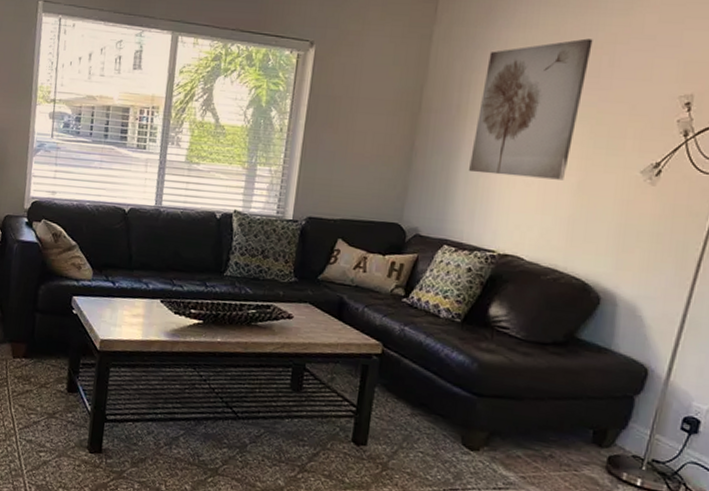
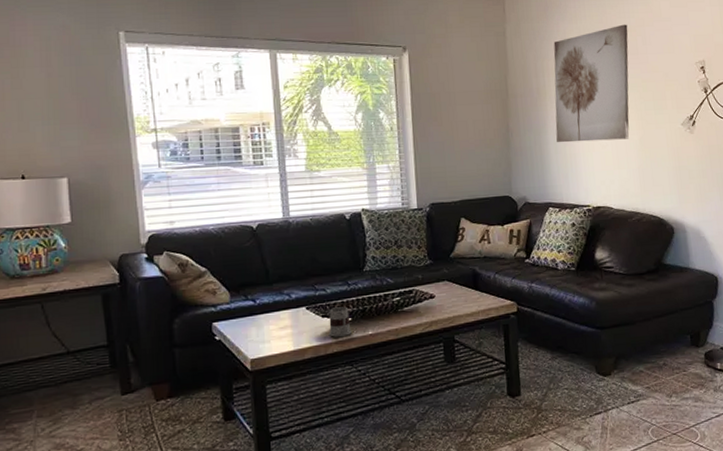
mug: none [177,306,202,338] -> present [328,307,352,337]

